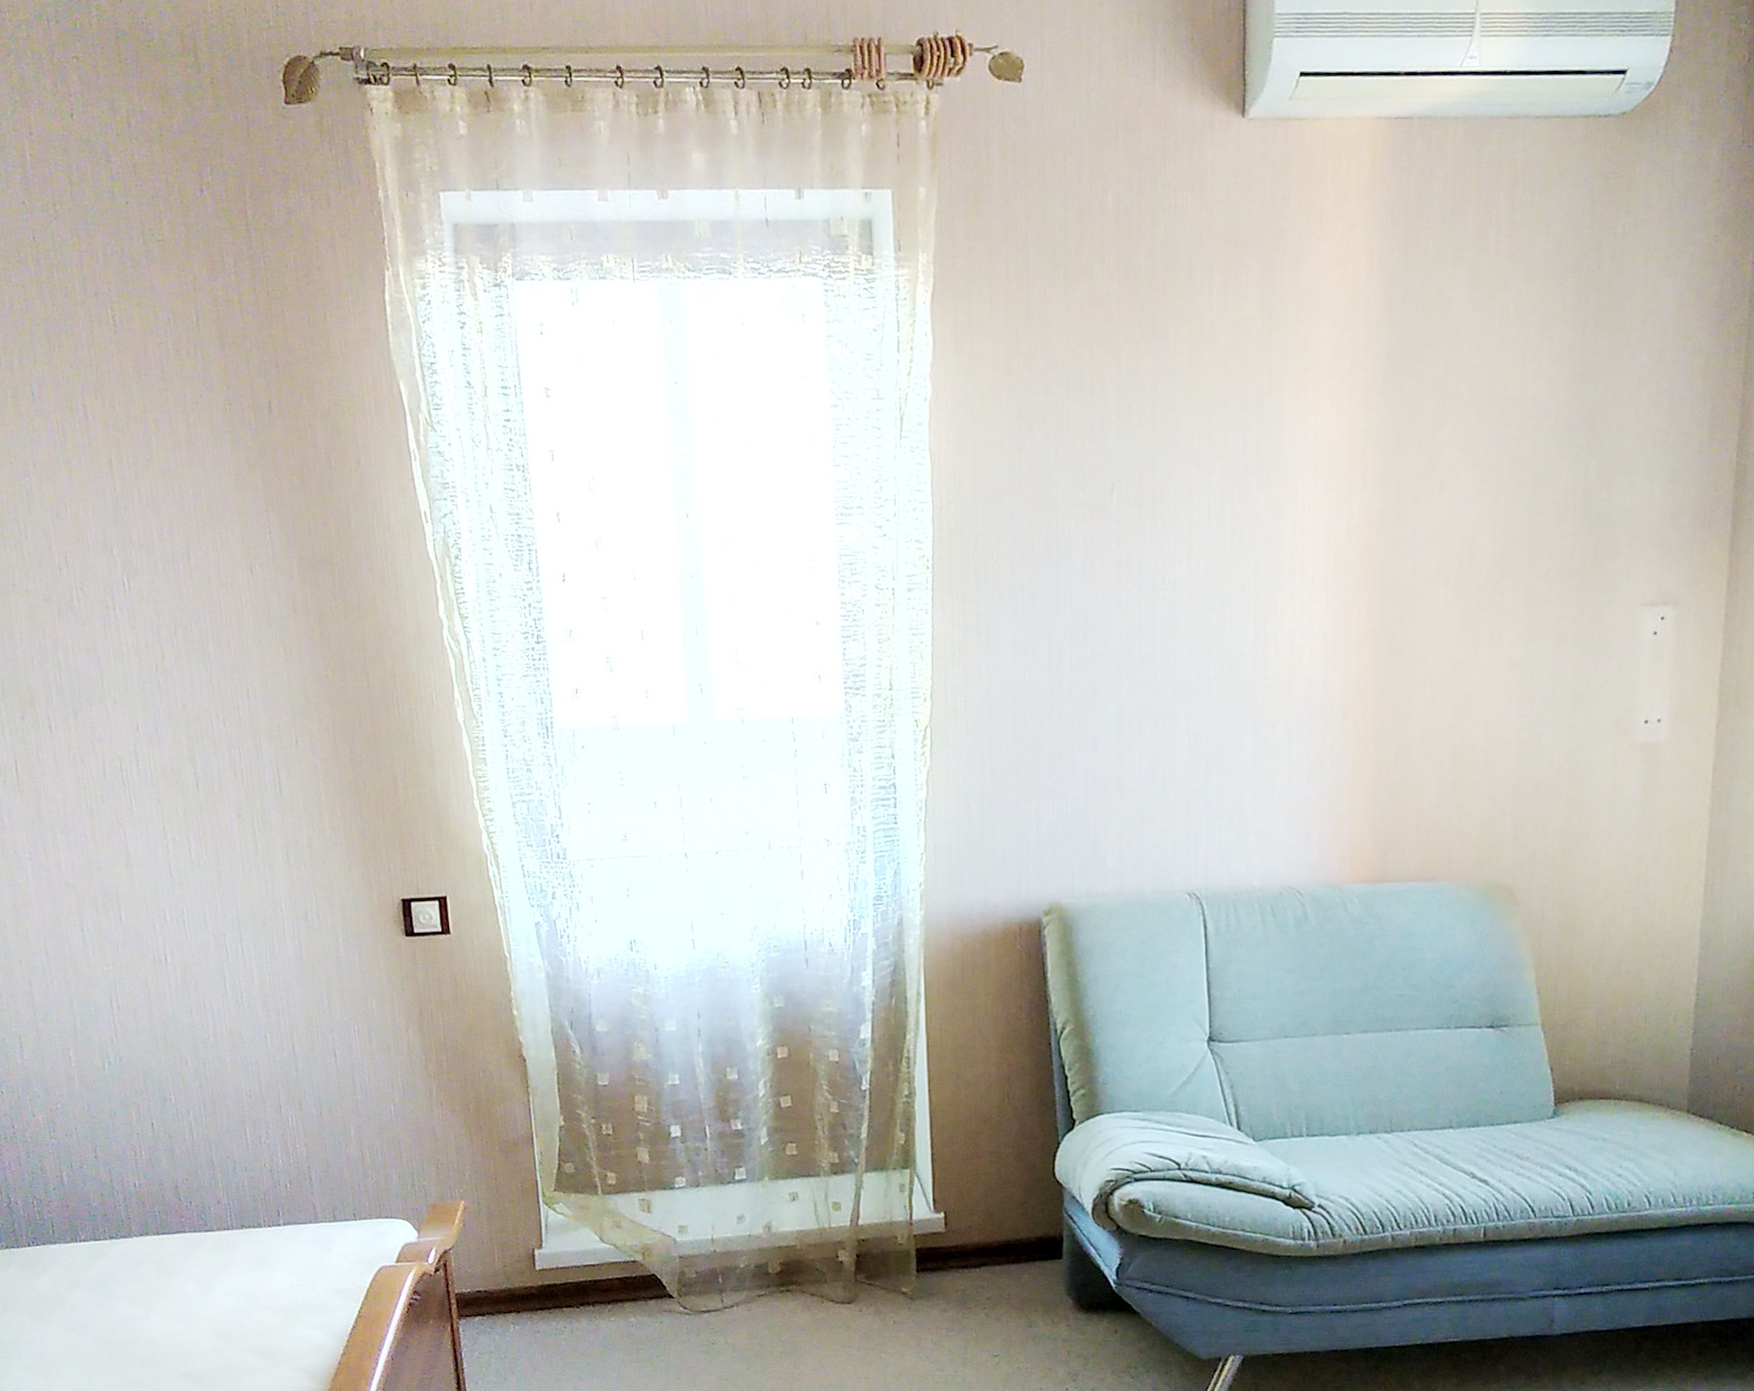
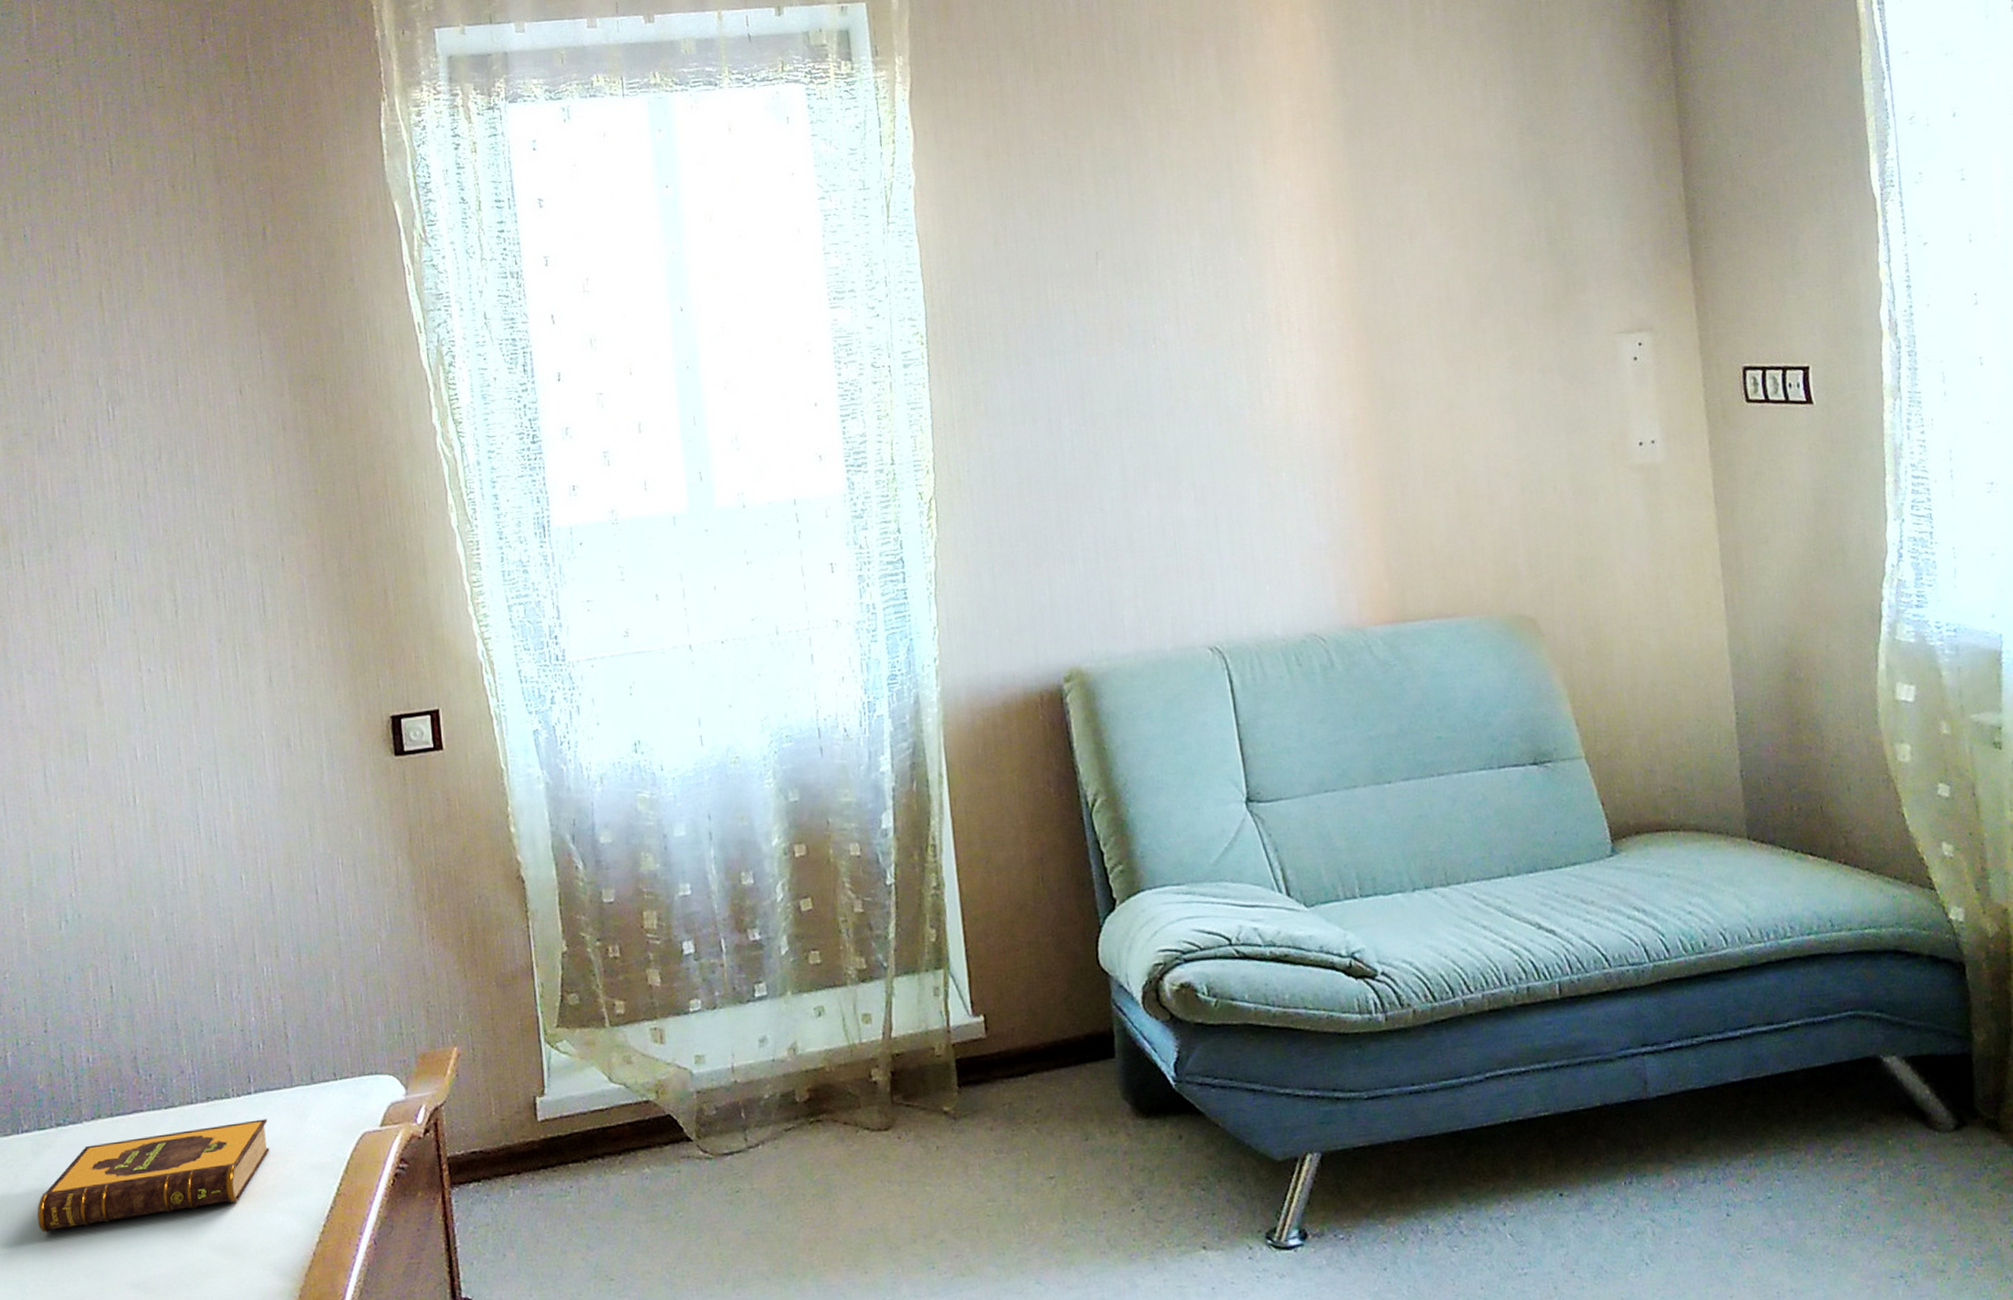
hardback book: none [97,1248,299,1326] -> present [37,1119,270,1233]

